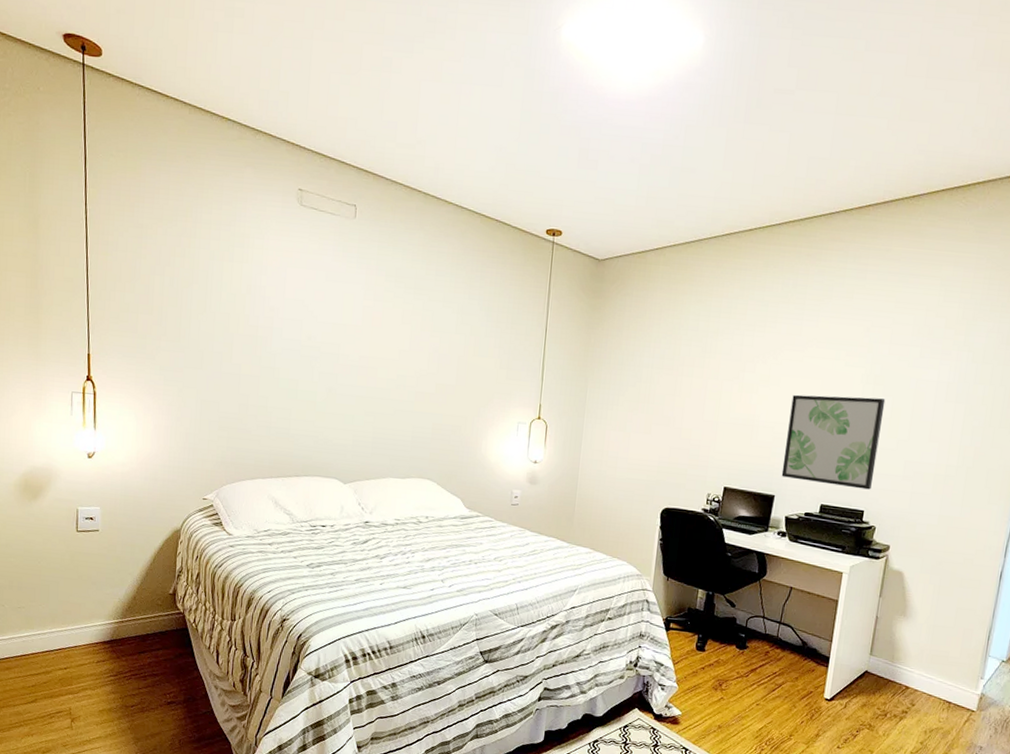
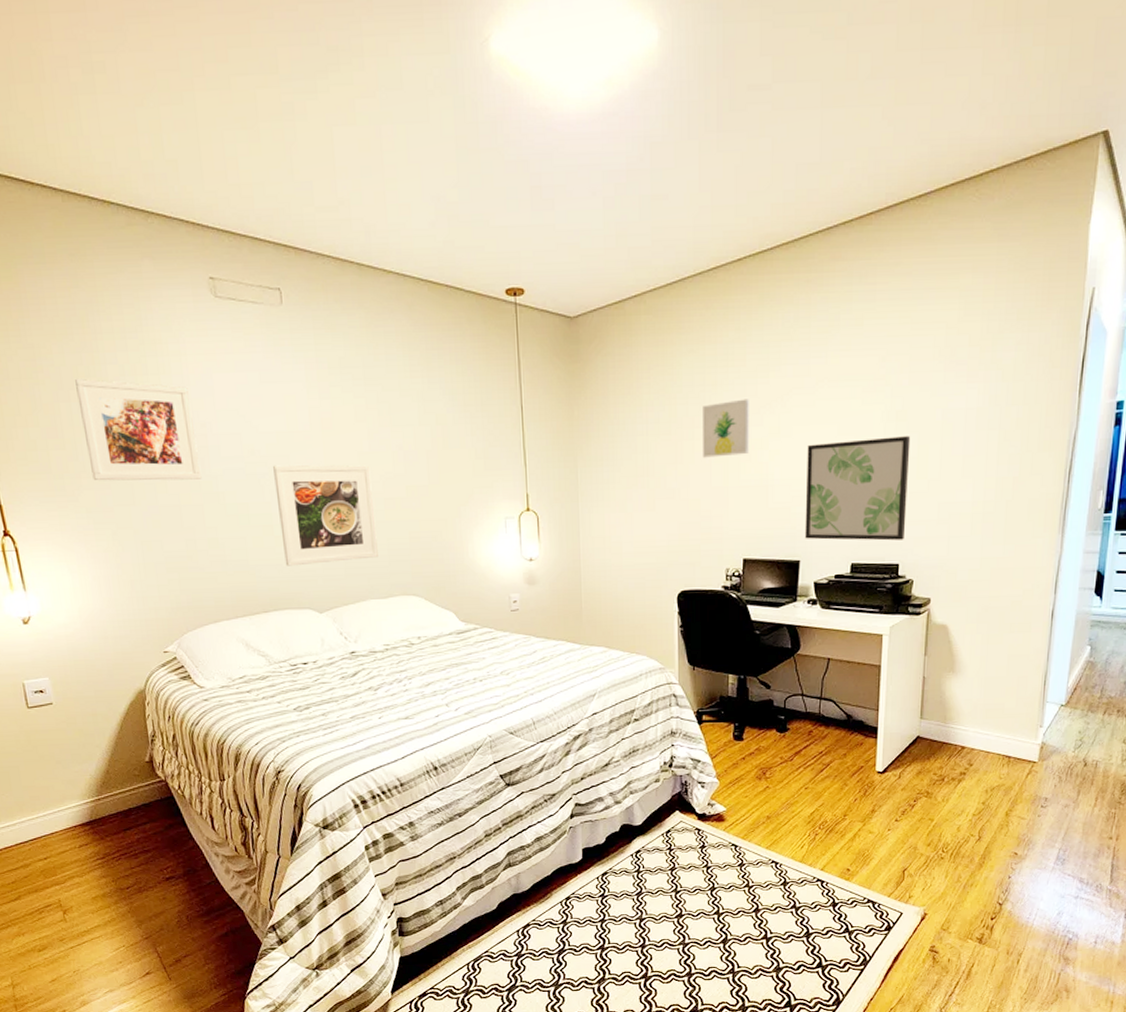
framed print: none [170,257,265,355] -> present [75,378,202,481]
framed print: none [321,351,408,442] -> present [273,465,378,566]
wall art: none [699,347,745,396] -> present [703,399,749,458]

